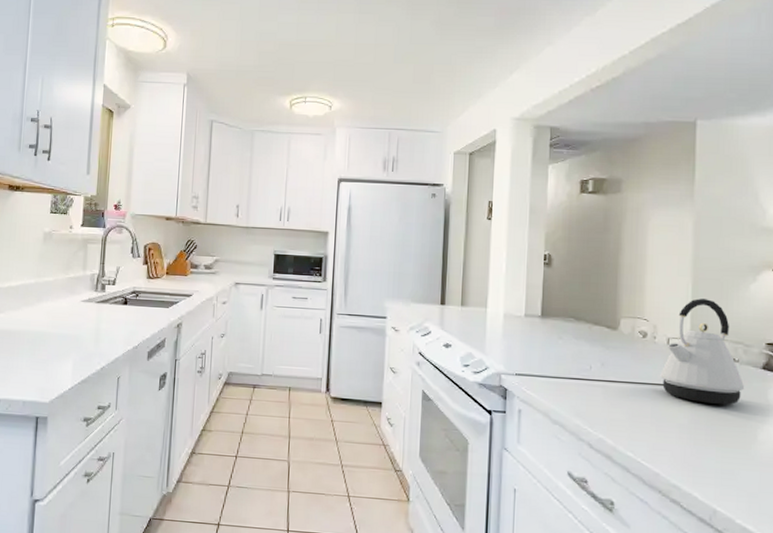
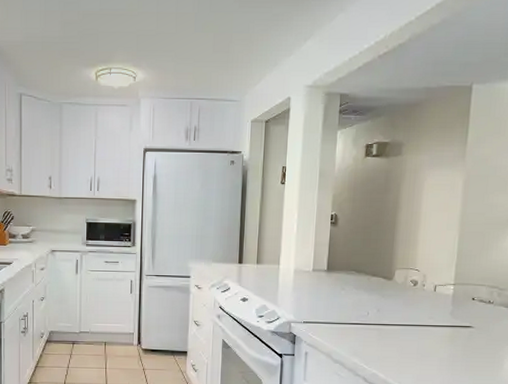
kettle: present [660,298,744,405] -> none [426,250,496,341]

